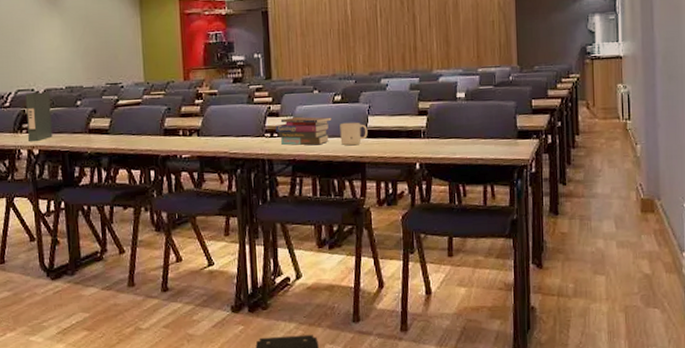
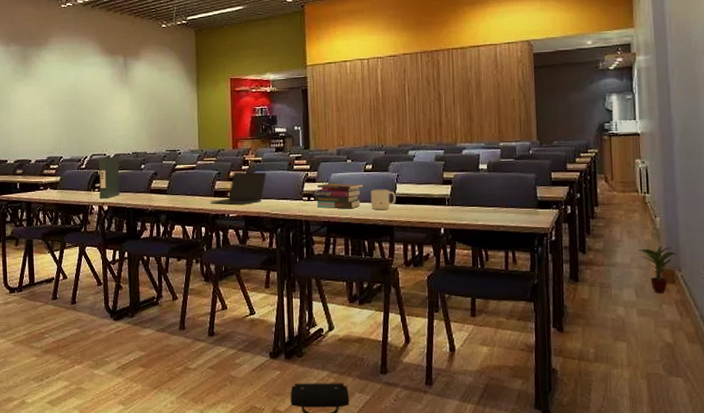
laptop: none [160,105,224,145] -> present [211,171,267,205]
potted plant: none [619,174,657,223] -> present [639,245,677,293]

